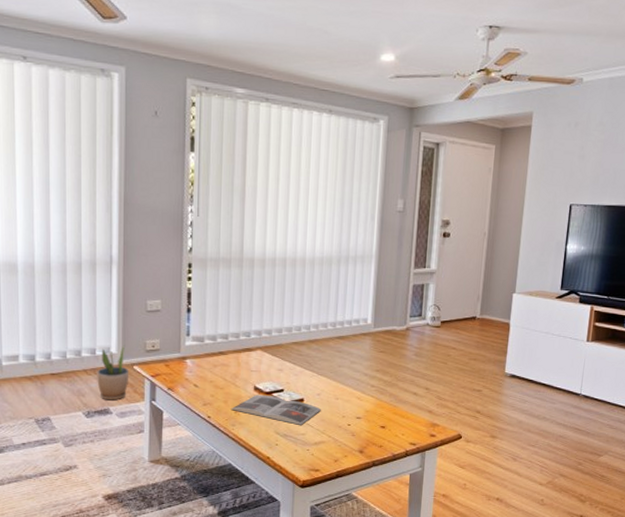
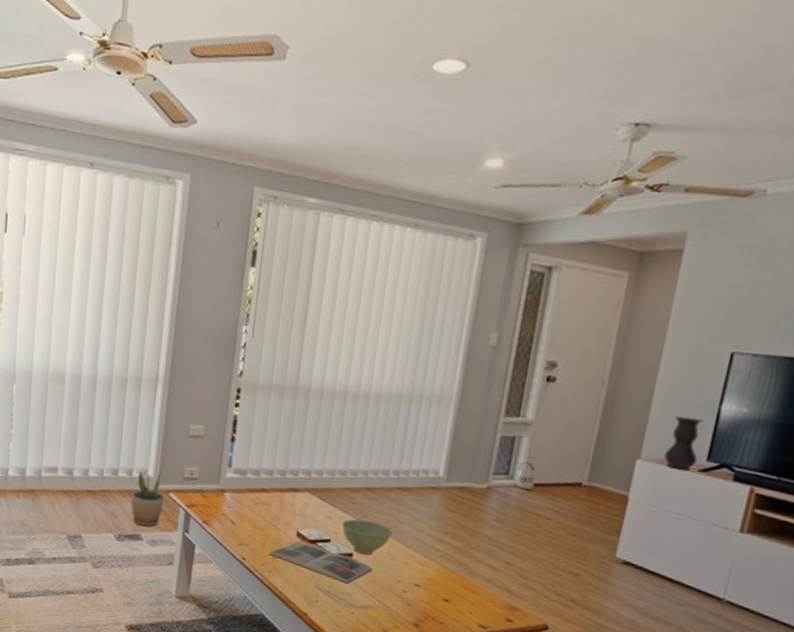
bowl: none [292,369,335,398] -> present [341,519,393,555]
vase: none [531,256,556,299] -> present [663,415,703,472]

